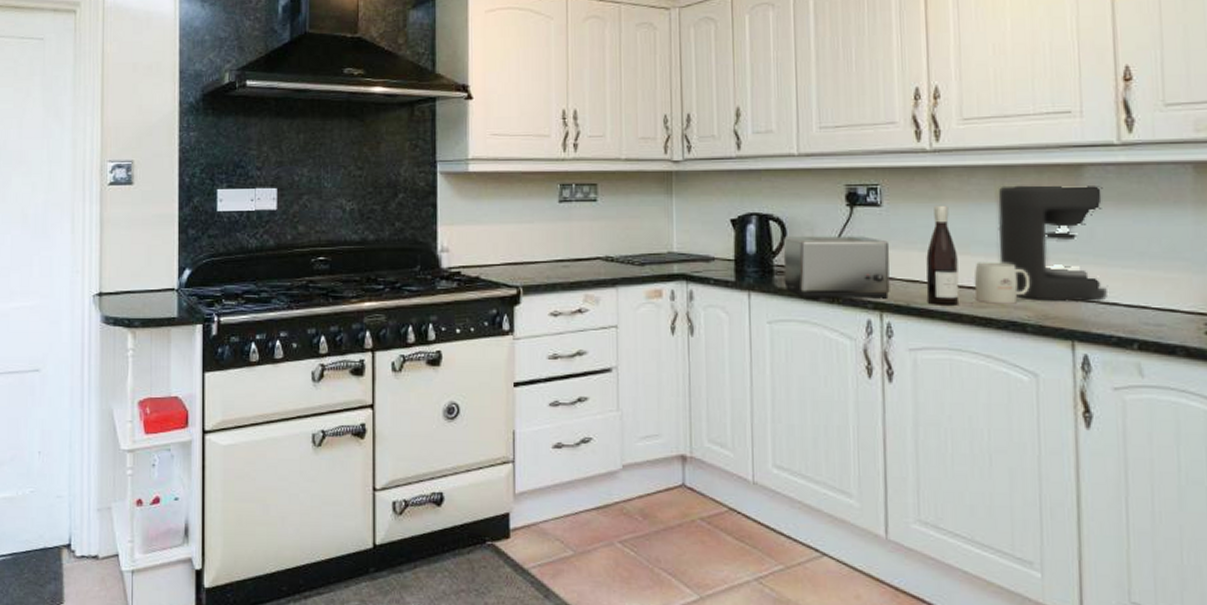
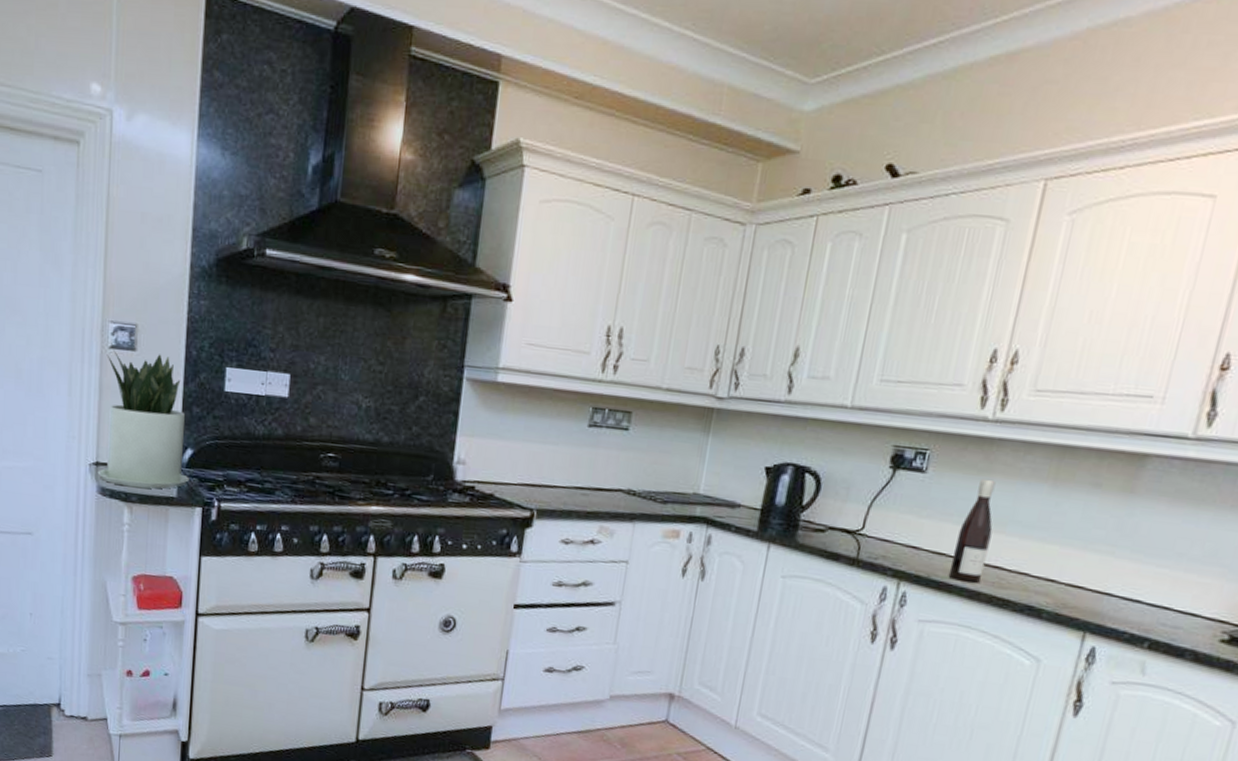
planter: none [101,185,189,313] -> present [97,351,189,489]
toaster: present [783,236,890,300] -> none [807,492,925,568]
mug: present [973,262,1031,305] -> none [999,542,1060,590]
coffee maker: present [998,185,1107,303] -> none [1033,467,1162,598]

